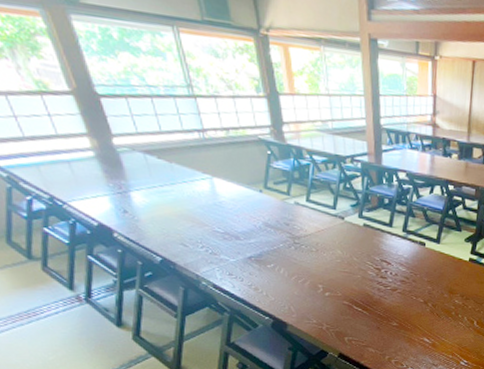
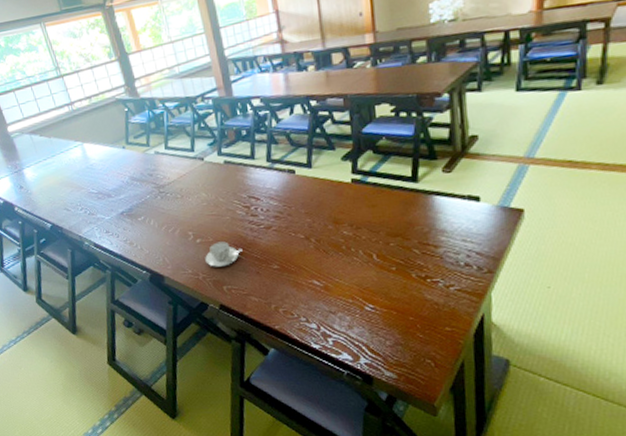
teacup: none [331,297,368,320] -> present [205,241,243,267]

